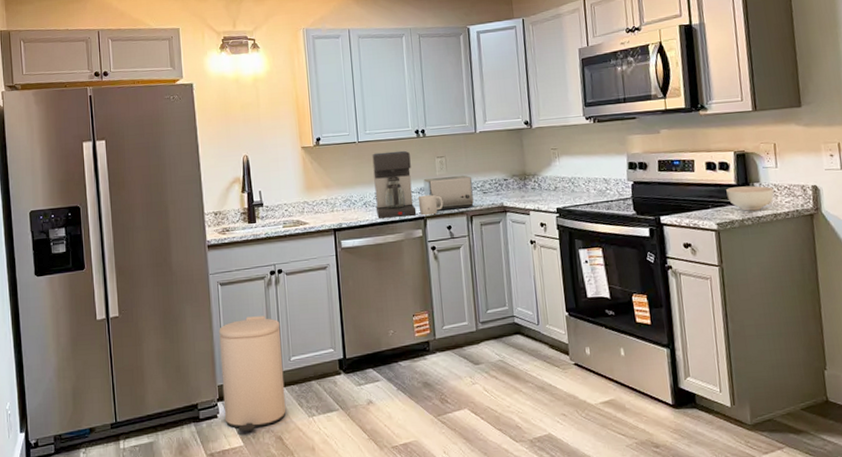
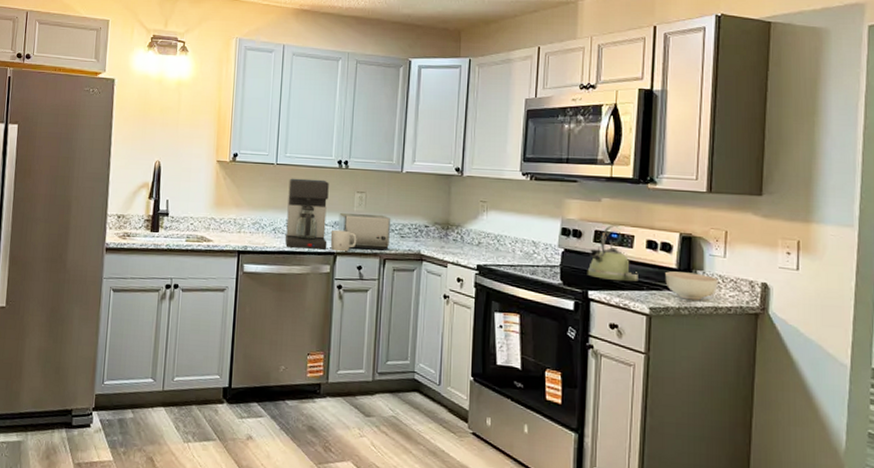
pedal bin: present [219,315,286,432] -> none [97,328,168,447]
kettle: none [655,153,704,205] -> present [586,225,638,282]

